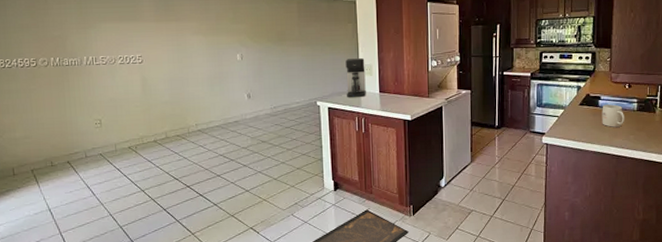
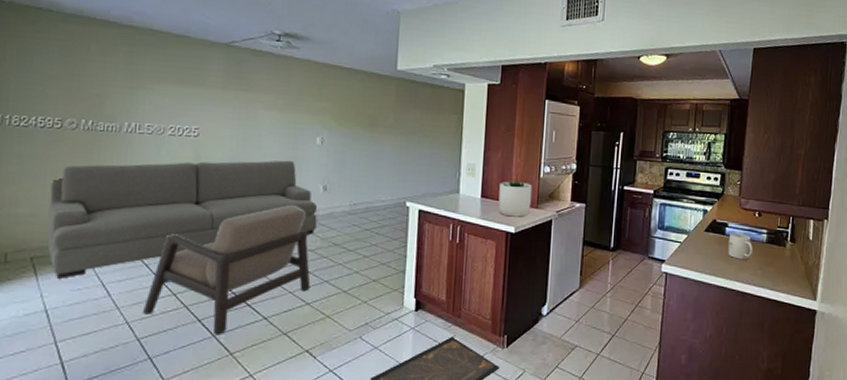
sofa: none [36,75,246,185] -> present [47,160,318,279]
armchair: none [120,113,247,220] -> present [141,205,311,335]
coffee maker: present [345,58,367,98] -> none [442,155,468,202]
planter: none [394,76,423,107] -> present [498,181,533,217]

